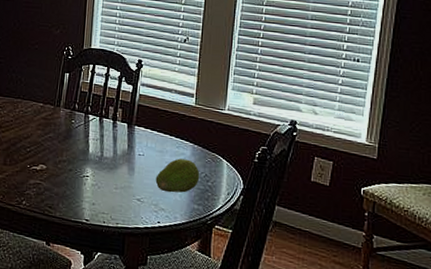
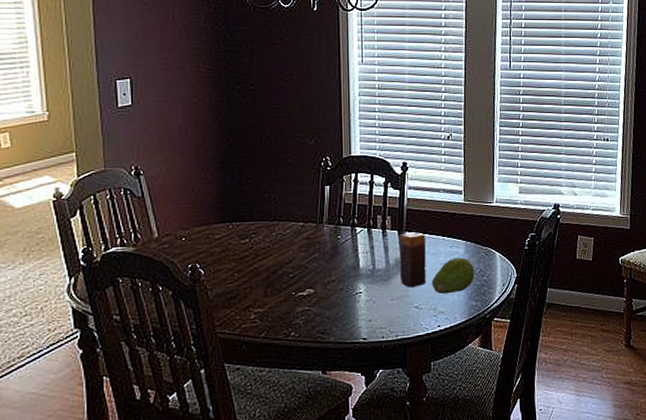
candle: none [126,127,153,181] -> present [400,232,426,288]

